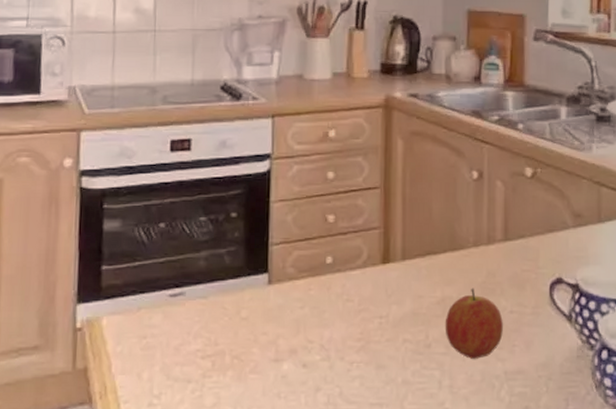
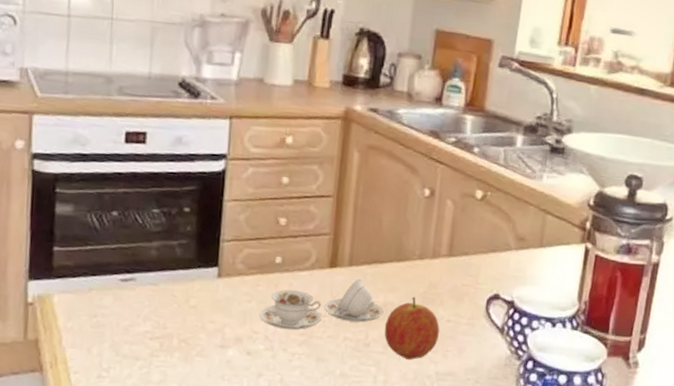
cup set: none [313,274,442,336] -> present [259,279,384,331]

